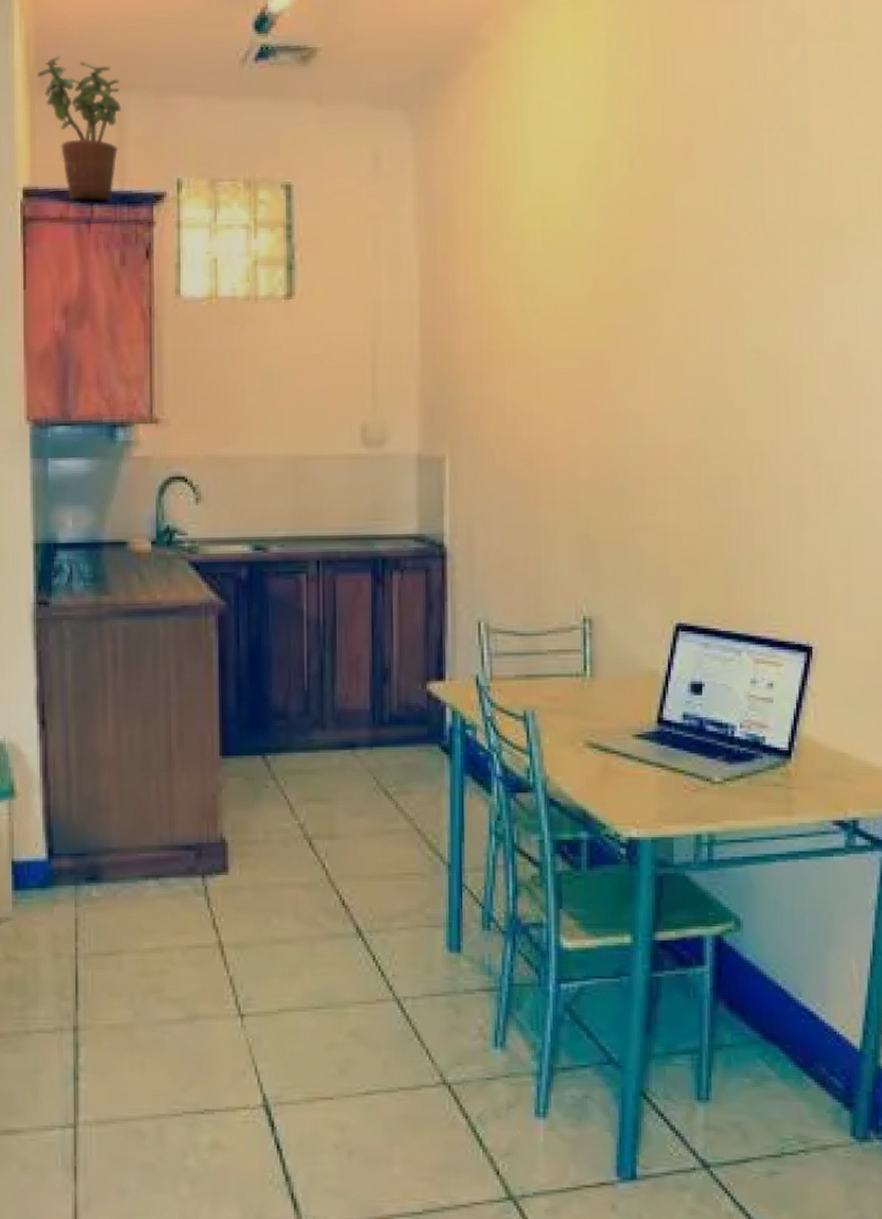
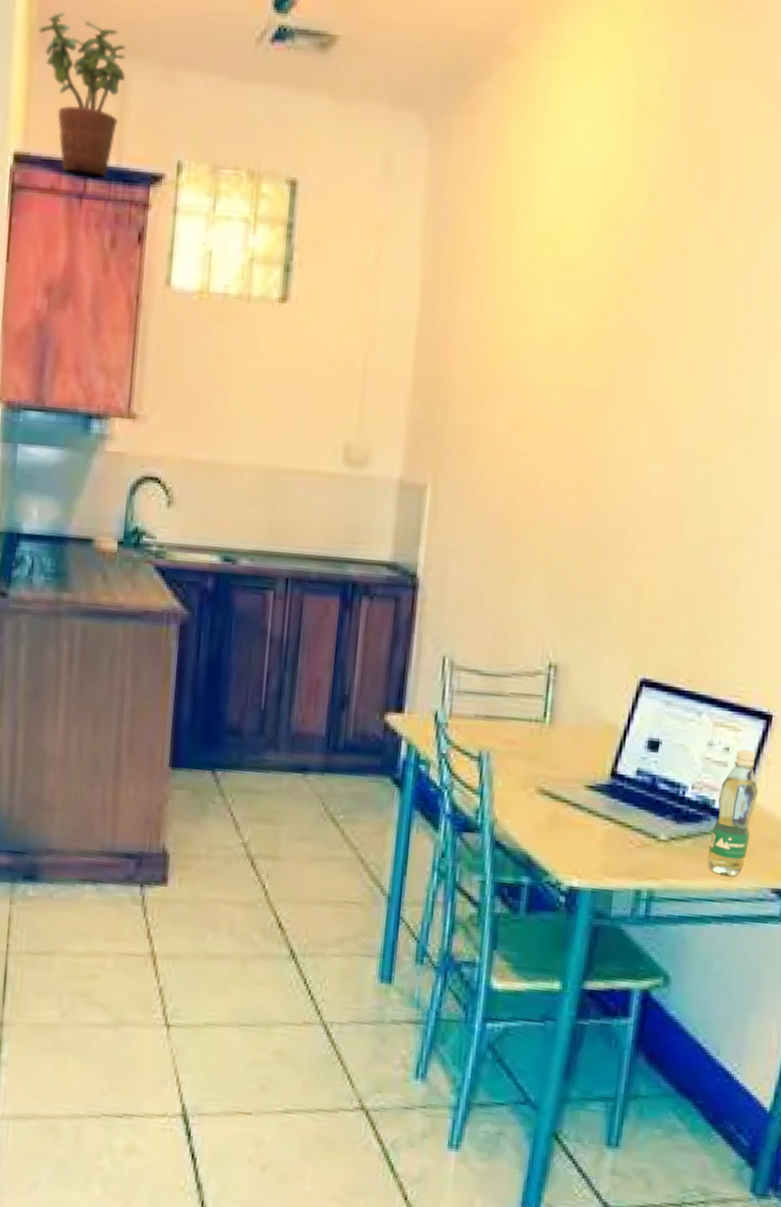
bottle: none [764,683,807,813] -> present [707,749,758,877]

